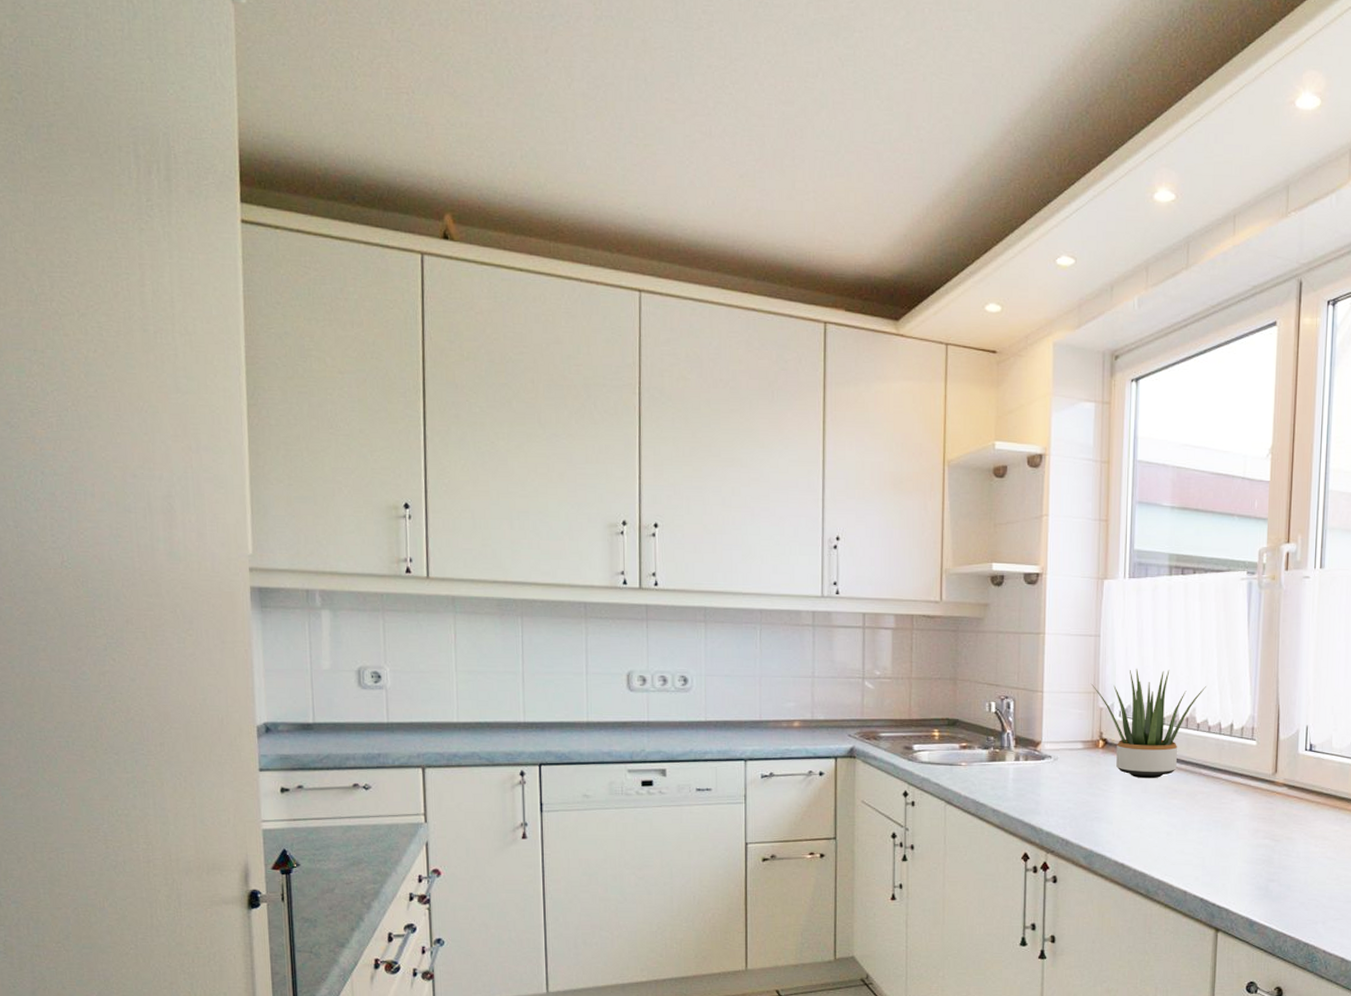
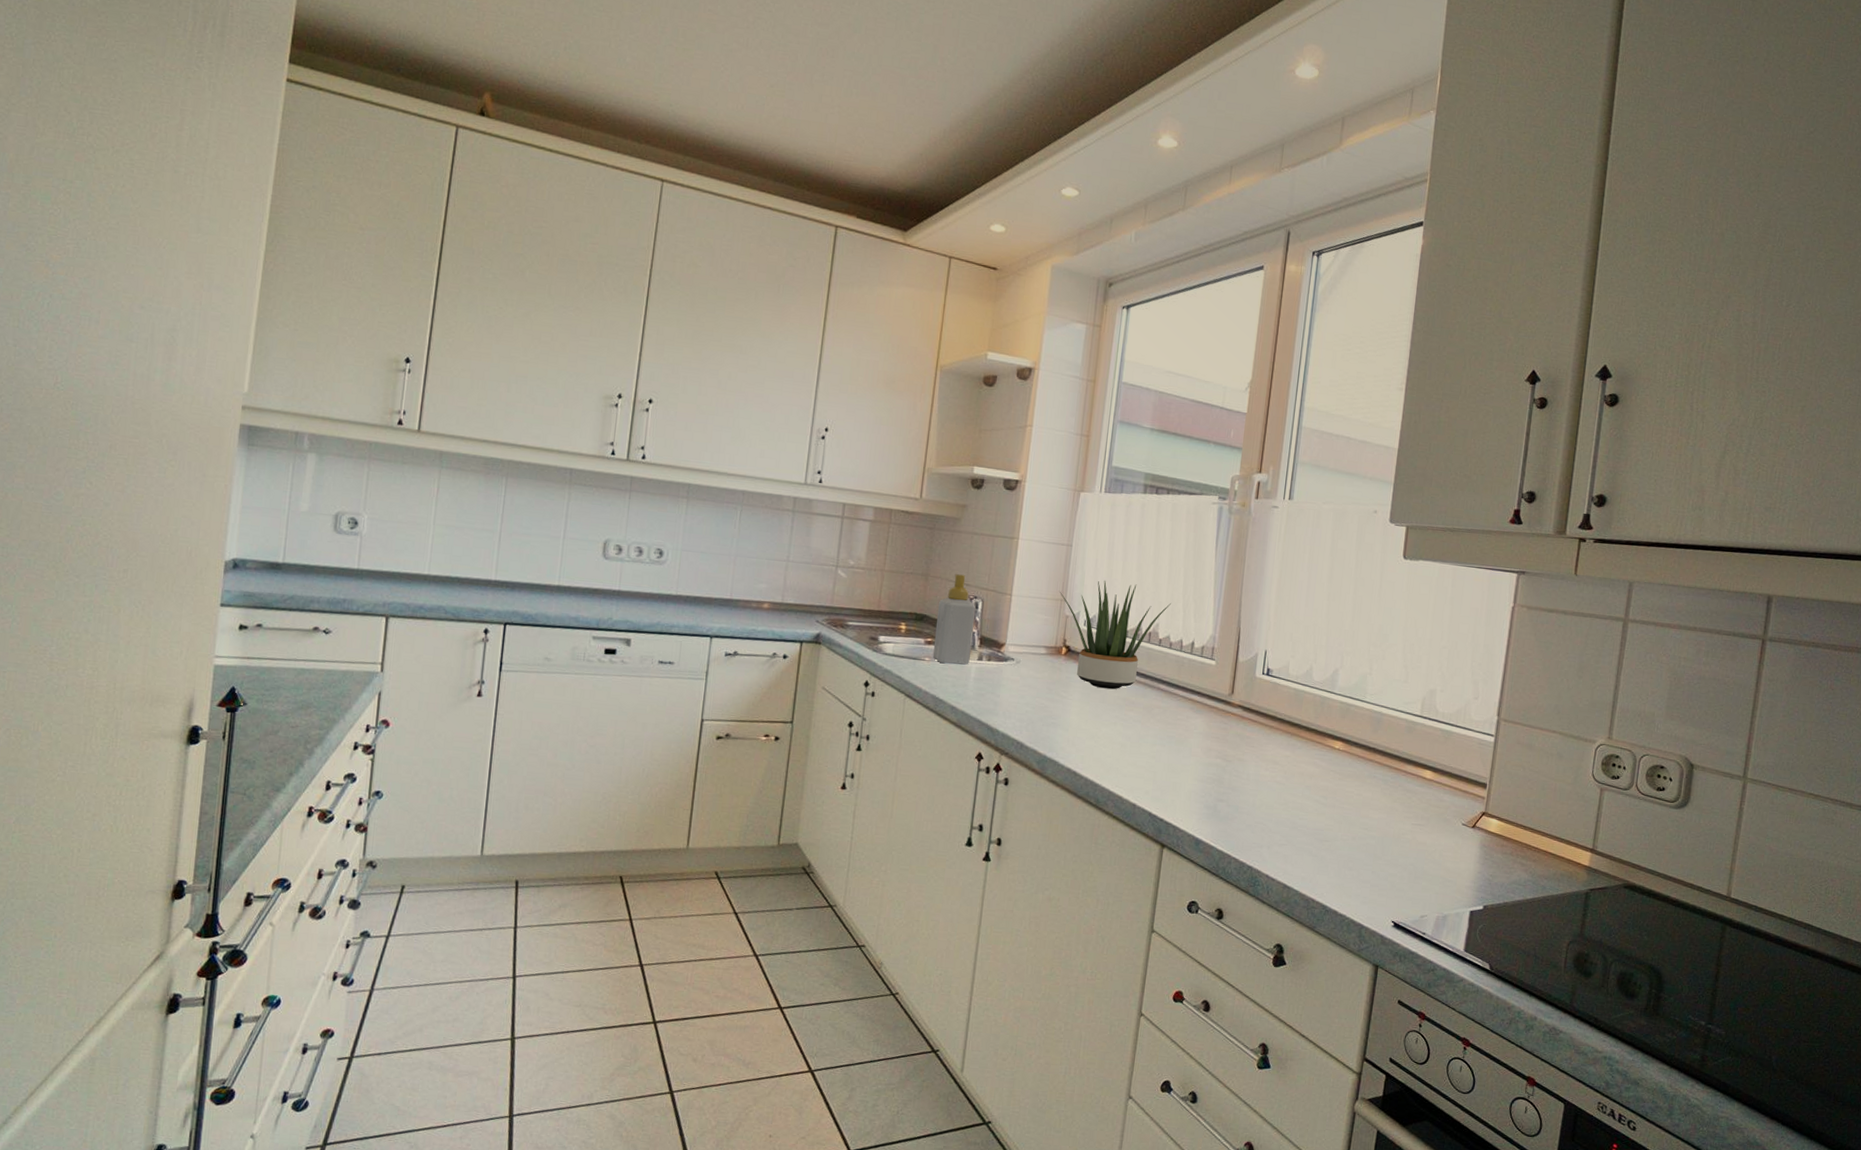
soap bottle: none [969,674,1008,767] -> present [932,573,976,665]

